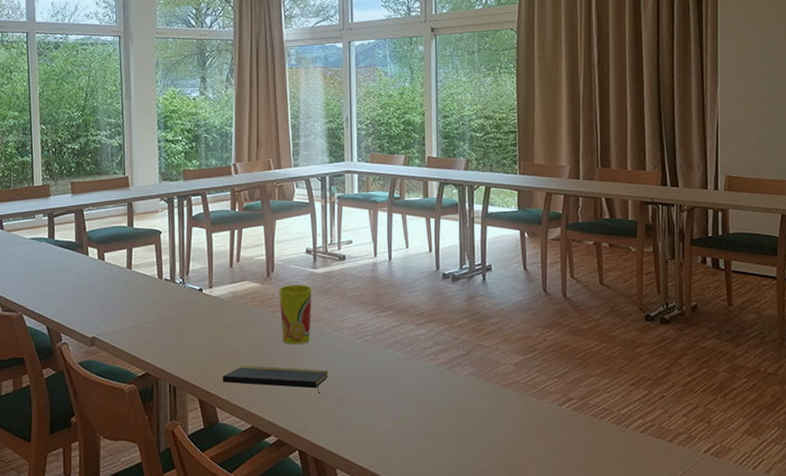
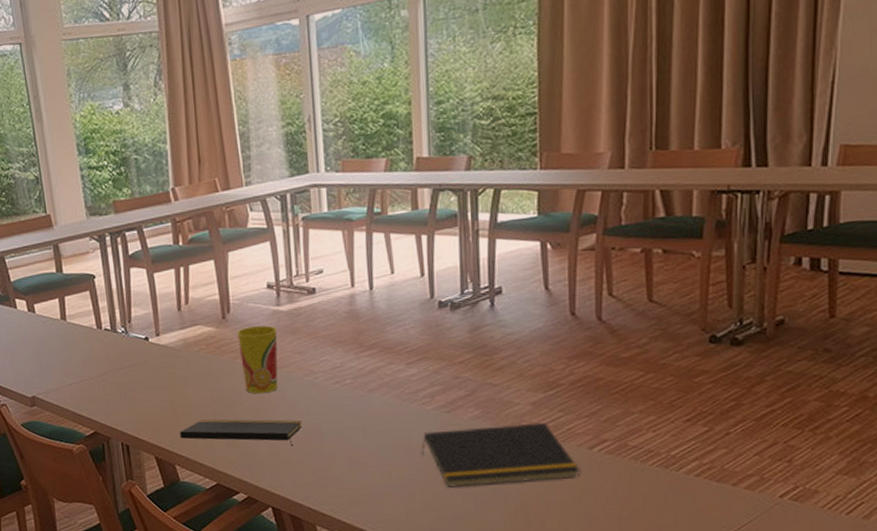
notepad: none [426,381,553,436] -> present [421,422,581,488]

